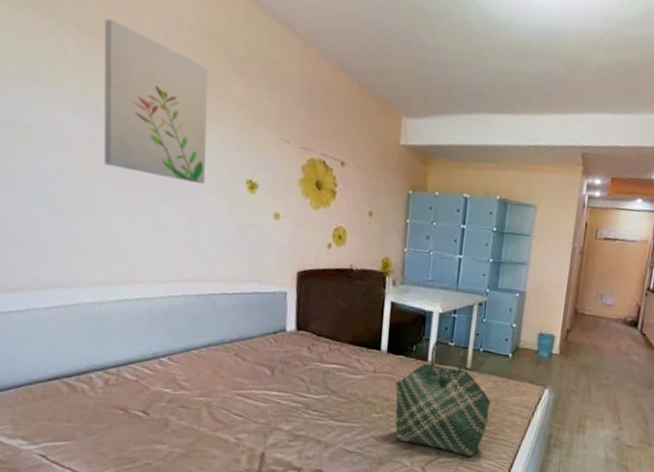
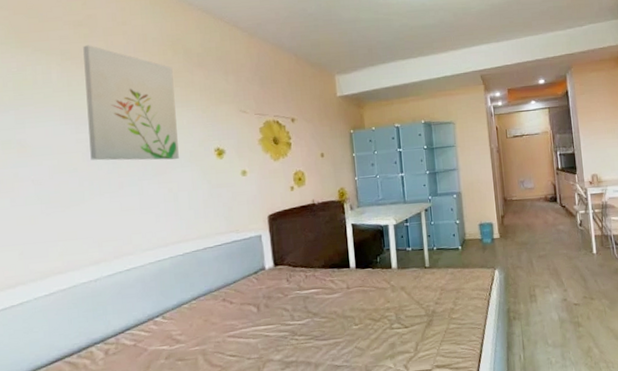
tote bag: present [394,335,490,458] -> none [367,242,454,347]

